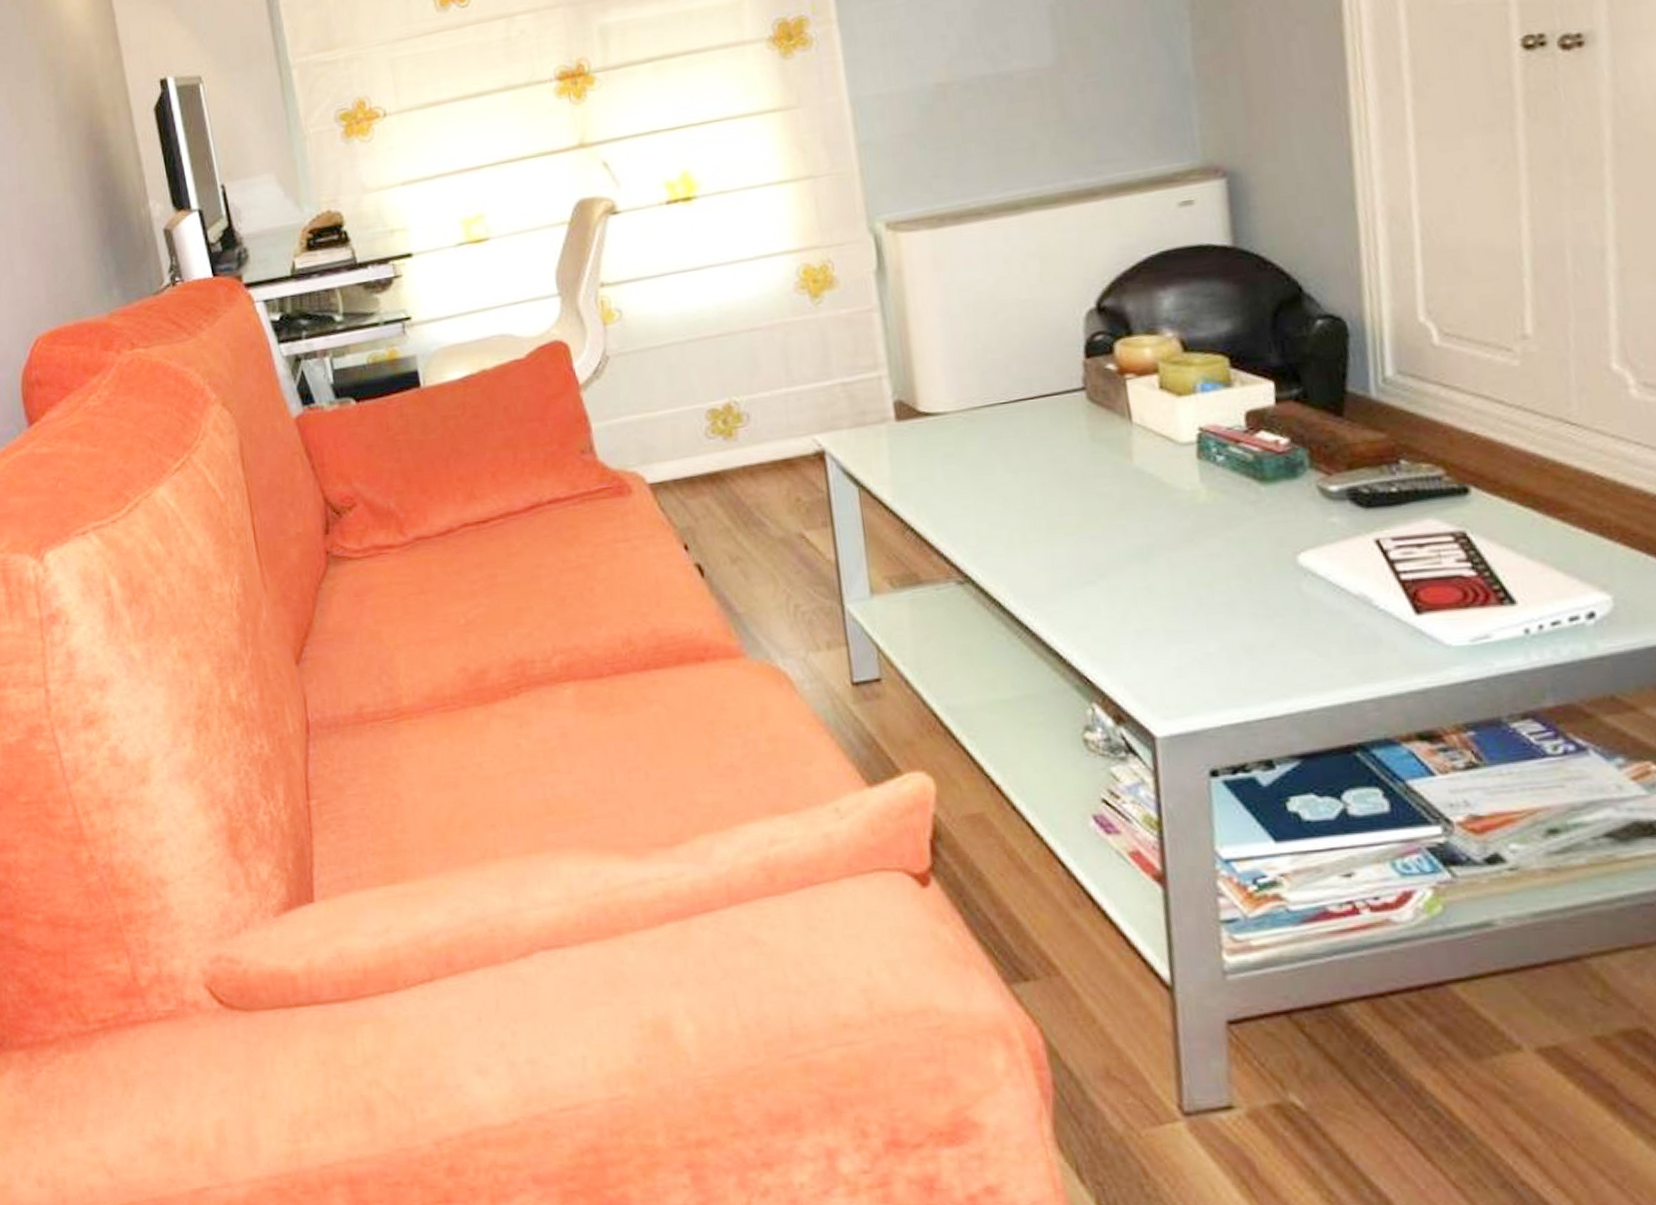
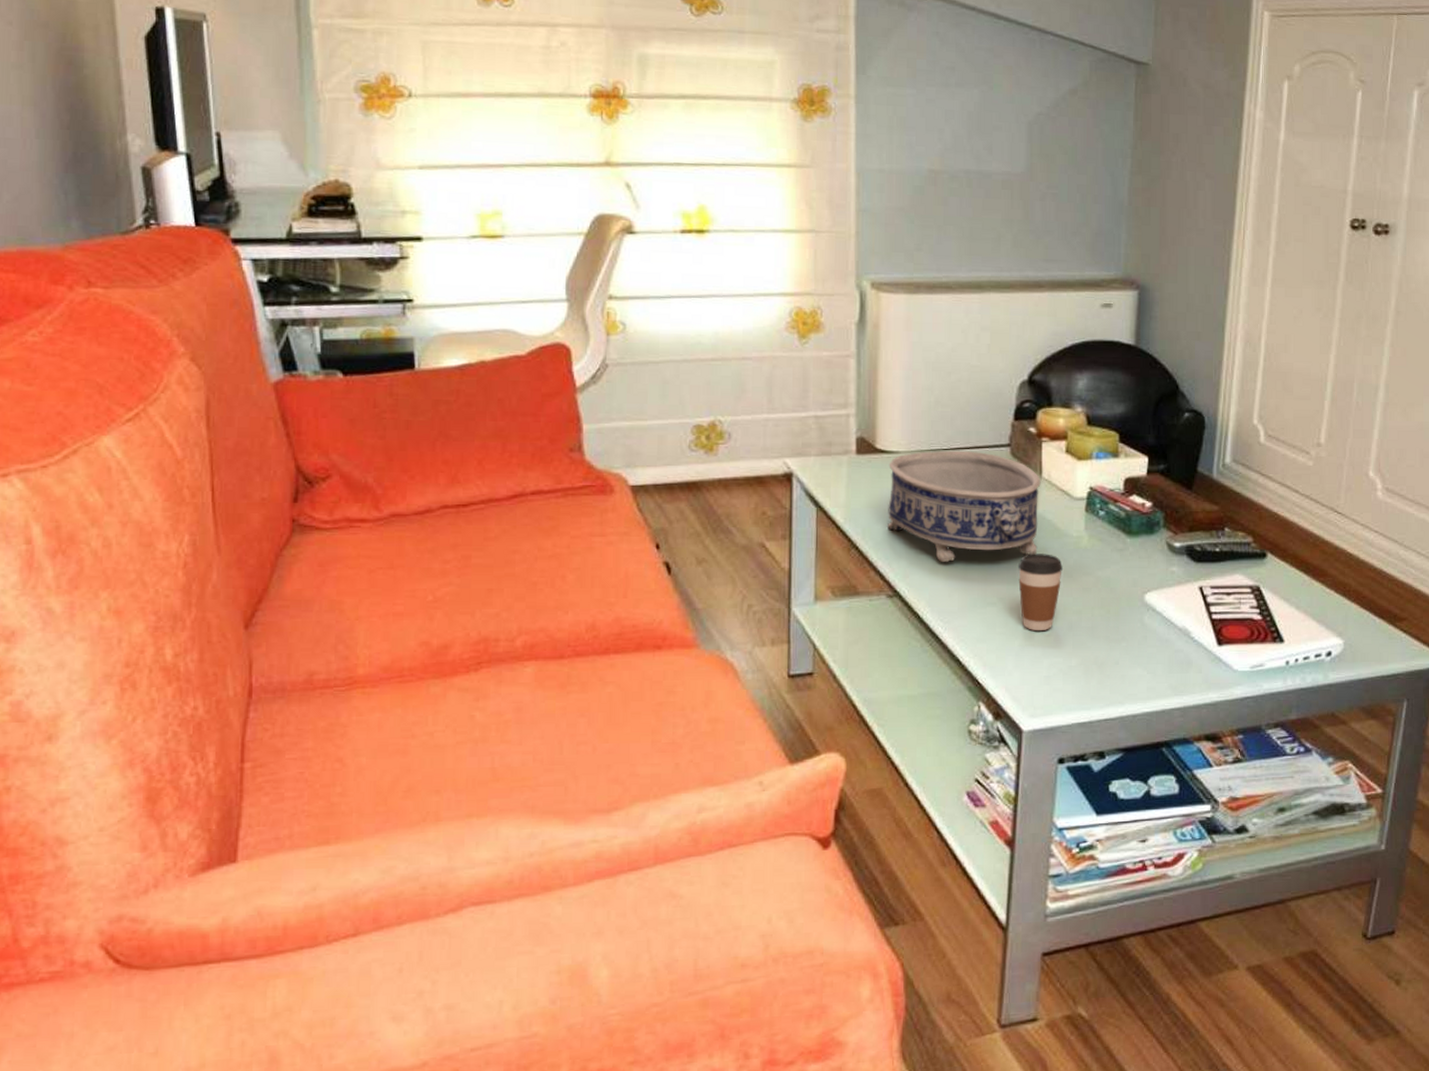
decorative bowl: none [936,401,1140,538] -> present [888,450,1041,563]
coffee cup: none [1117,515,1179,613] -> present [1017,554,1062,632]

